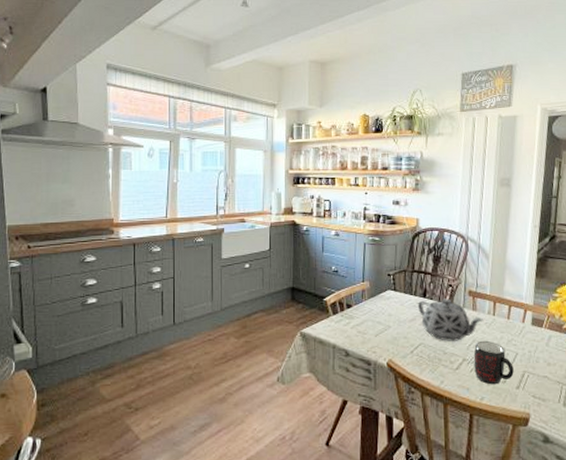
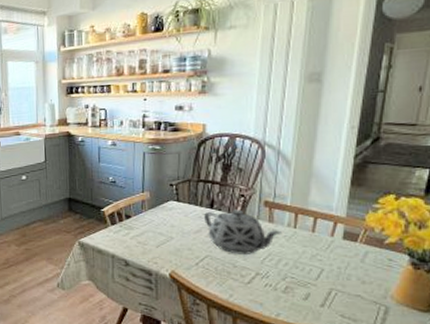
mug: present [473,340,514,385] -> none [269,254,318,301]

